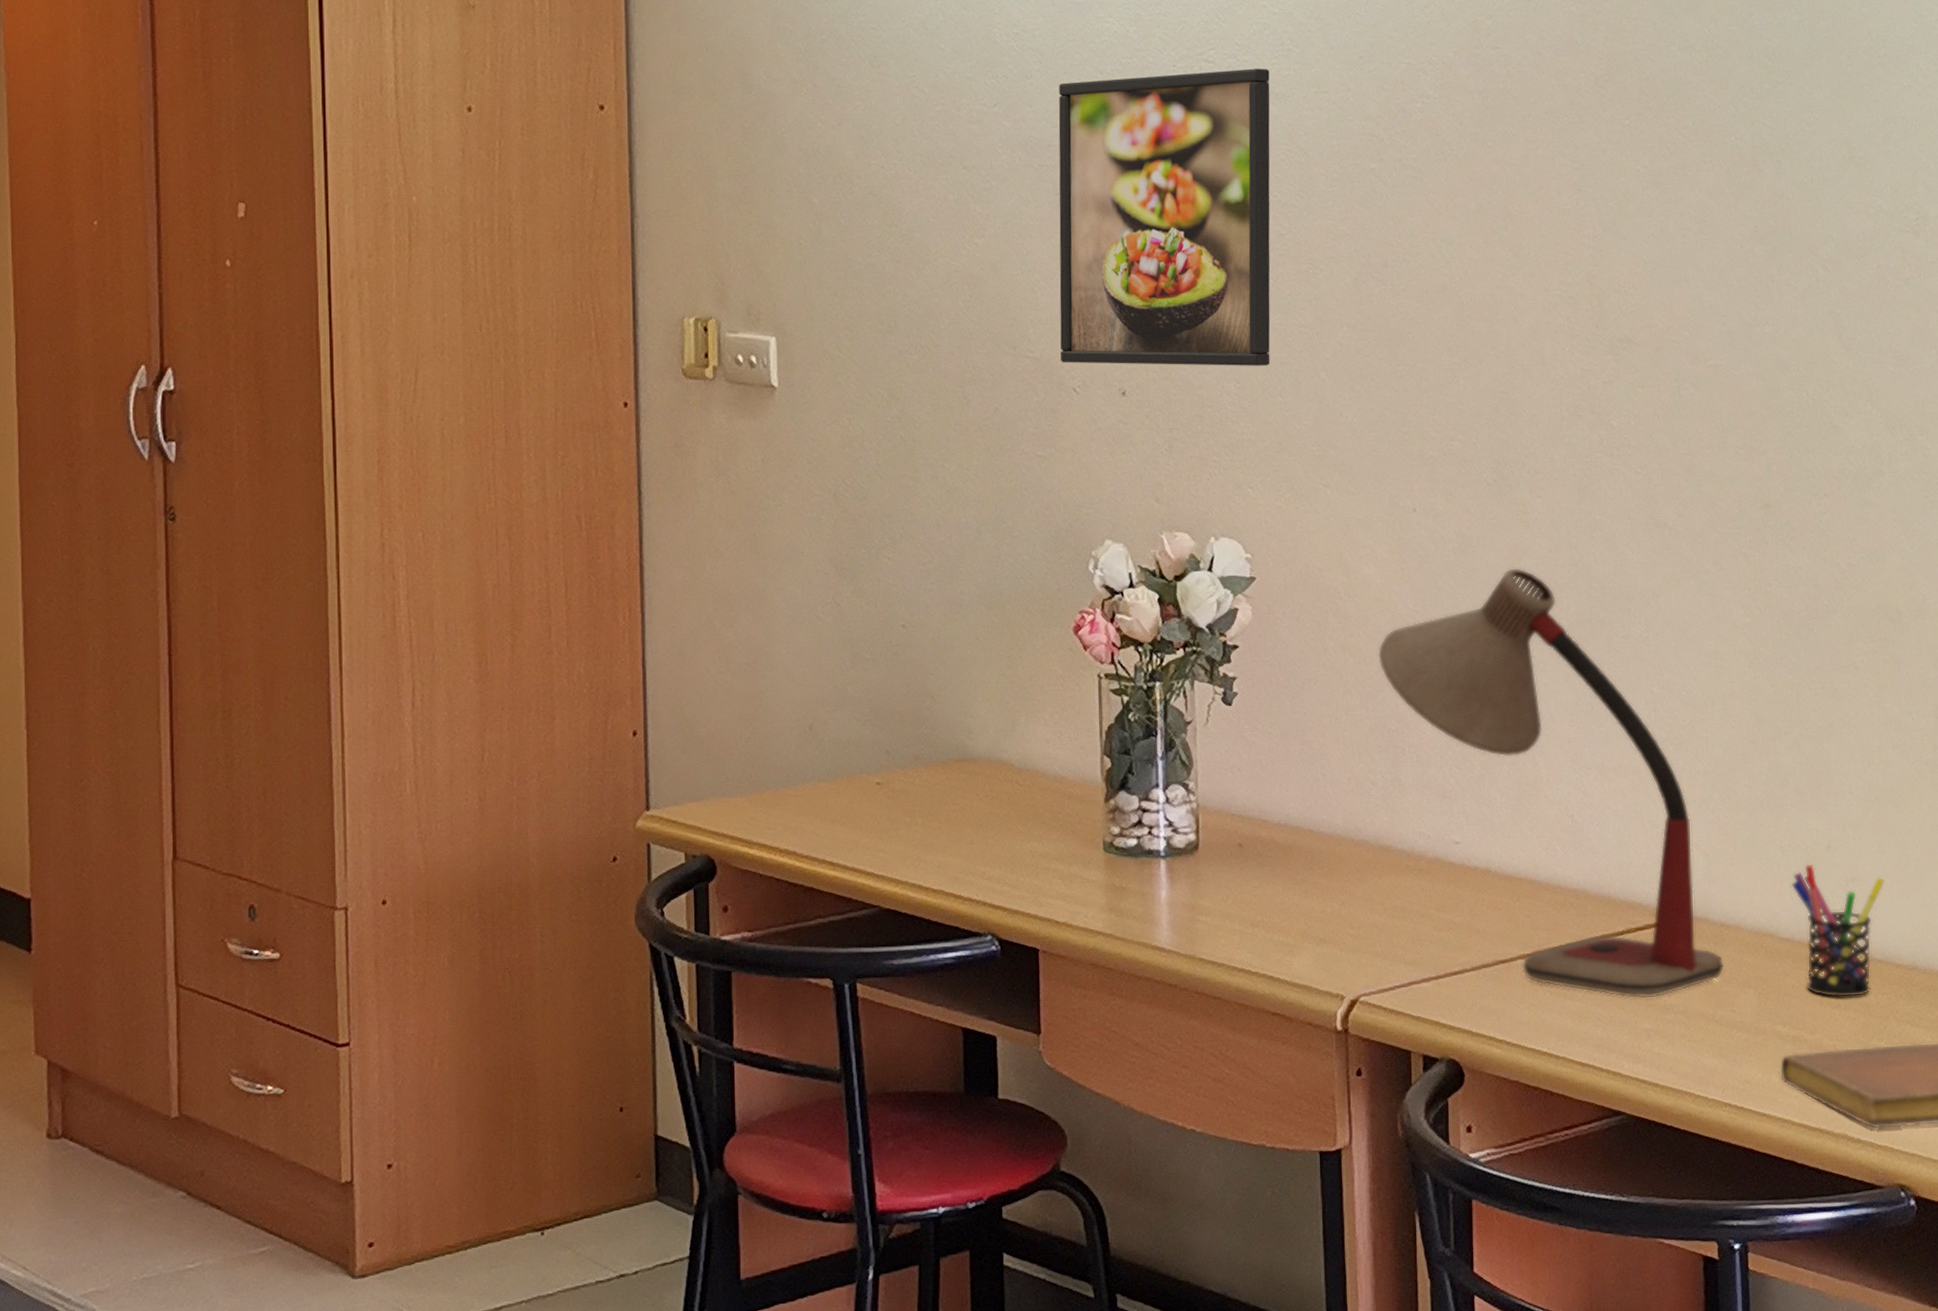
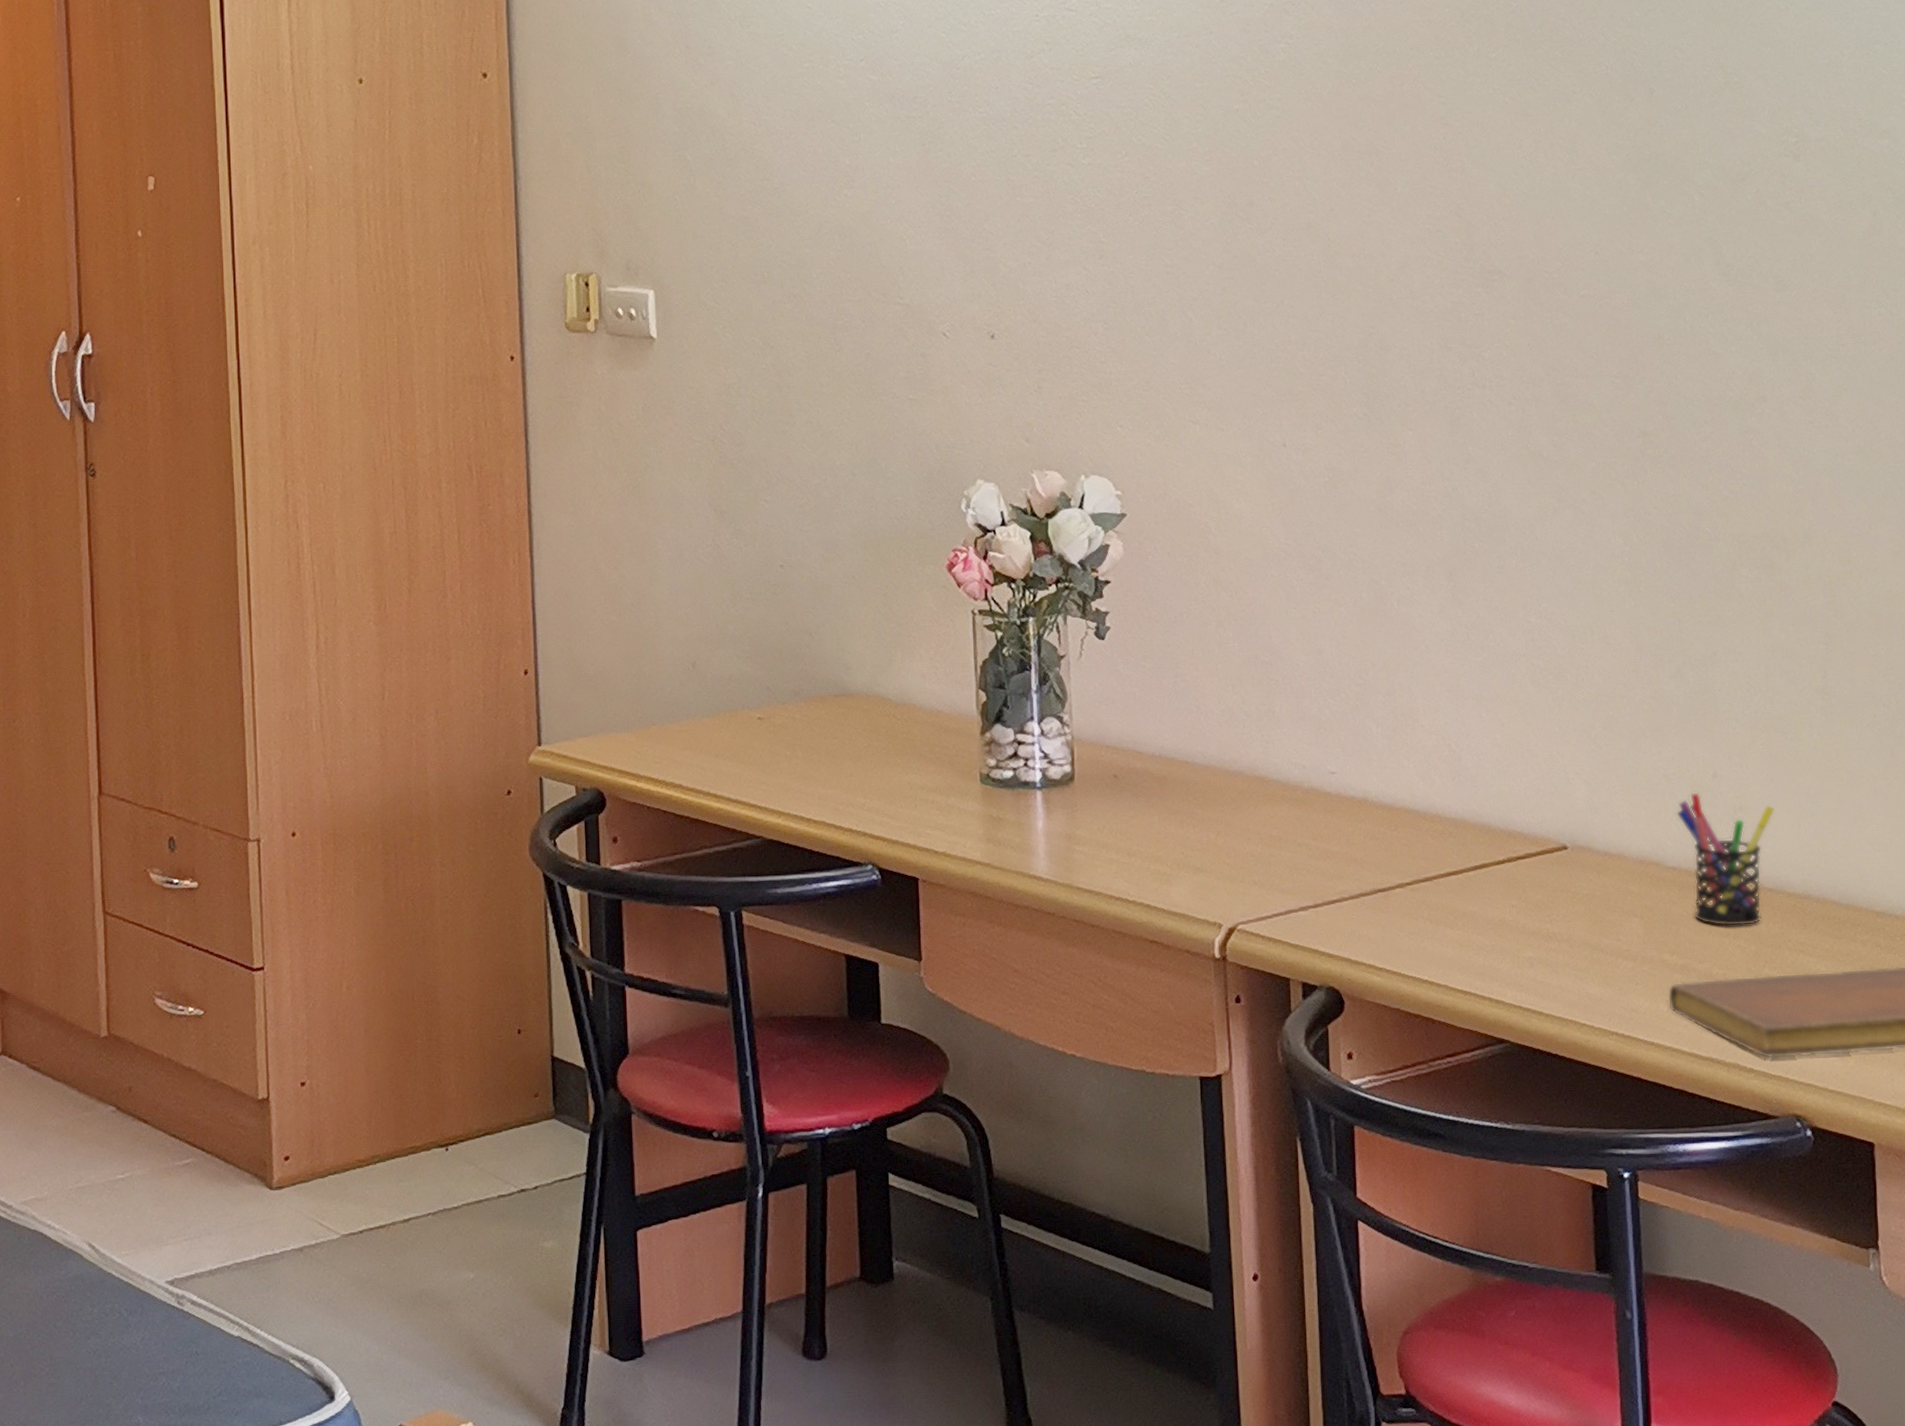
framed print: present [1058,68,1271,366] -> none [924,15,1137,309]
desk lamp: present [1377,567,1725,999] -> none [1249,499,1609,928]

